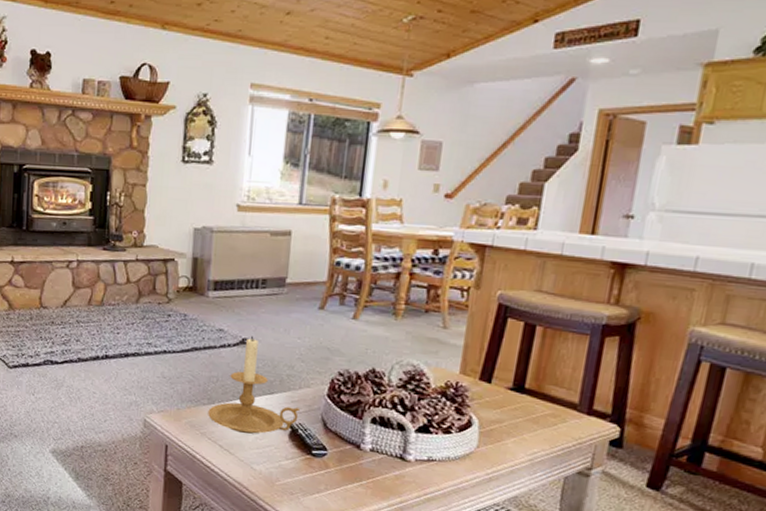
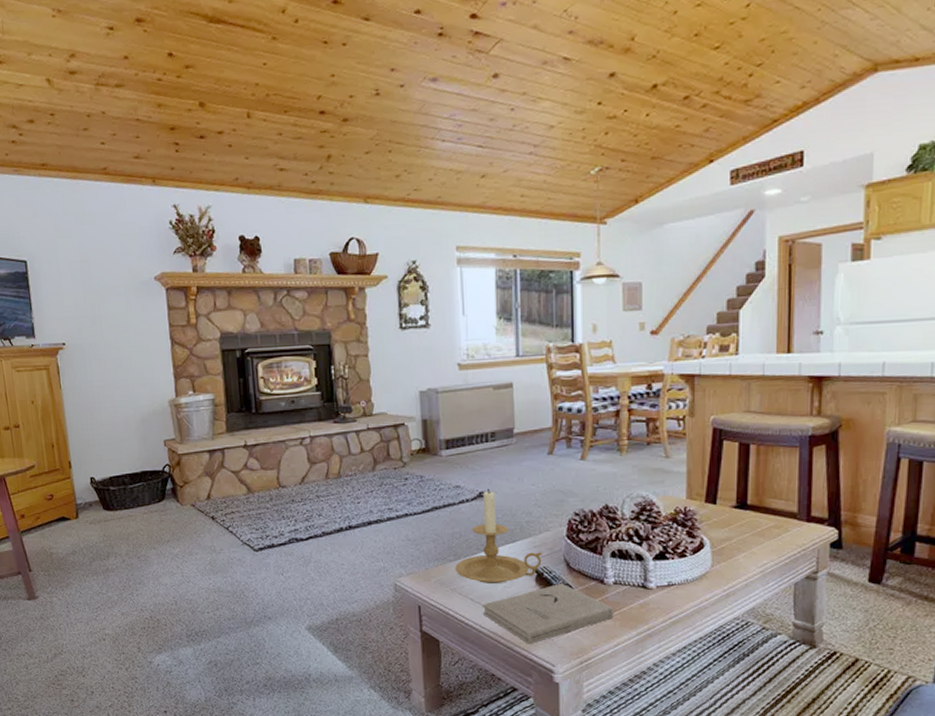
book: none [231,442,368,500] -> present [483,584,614,644]

